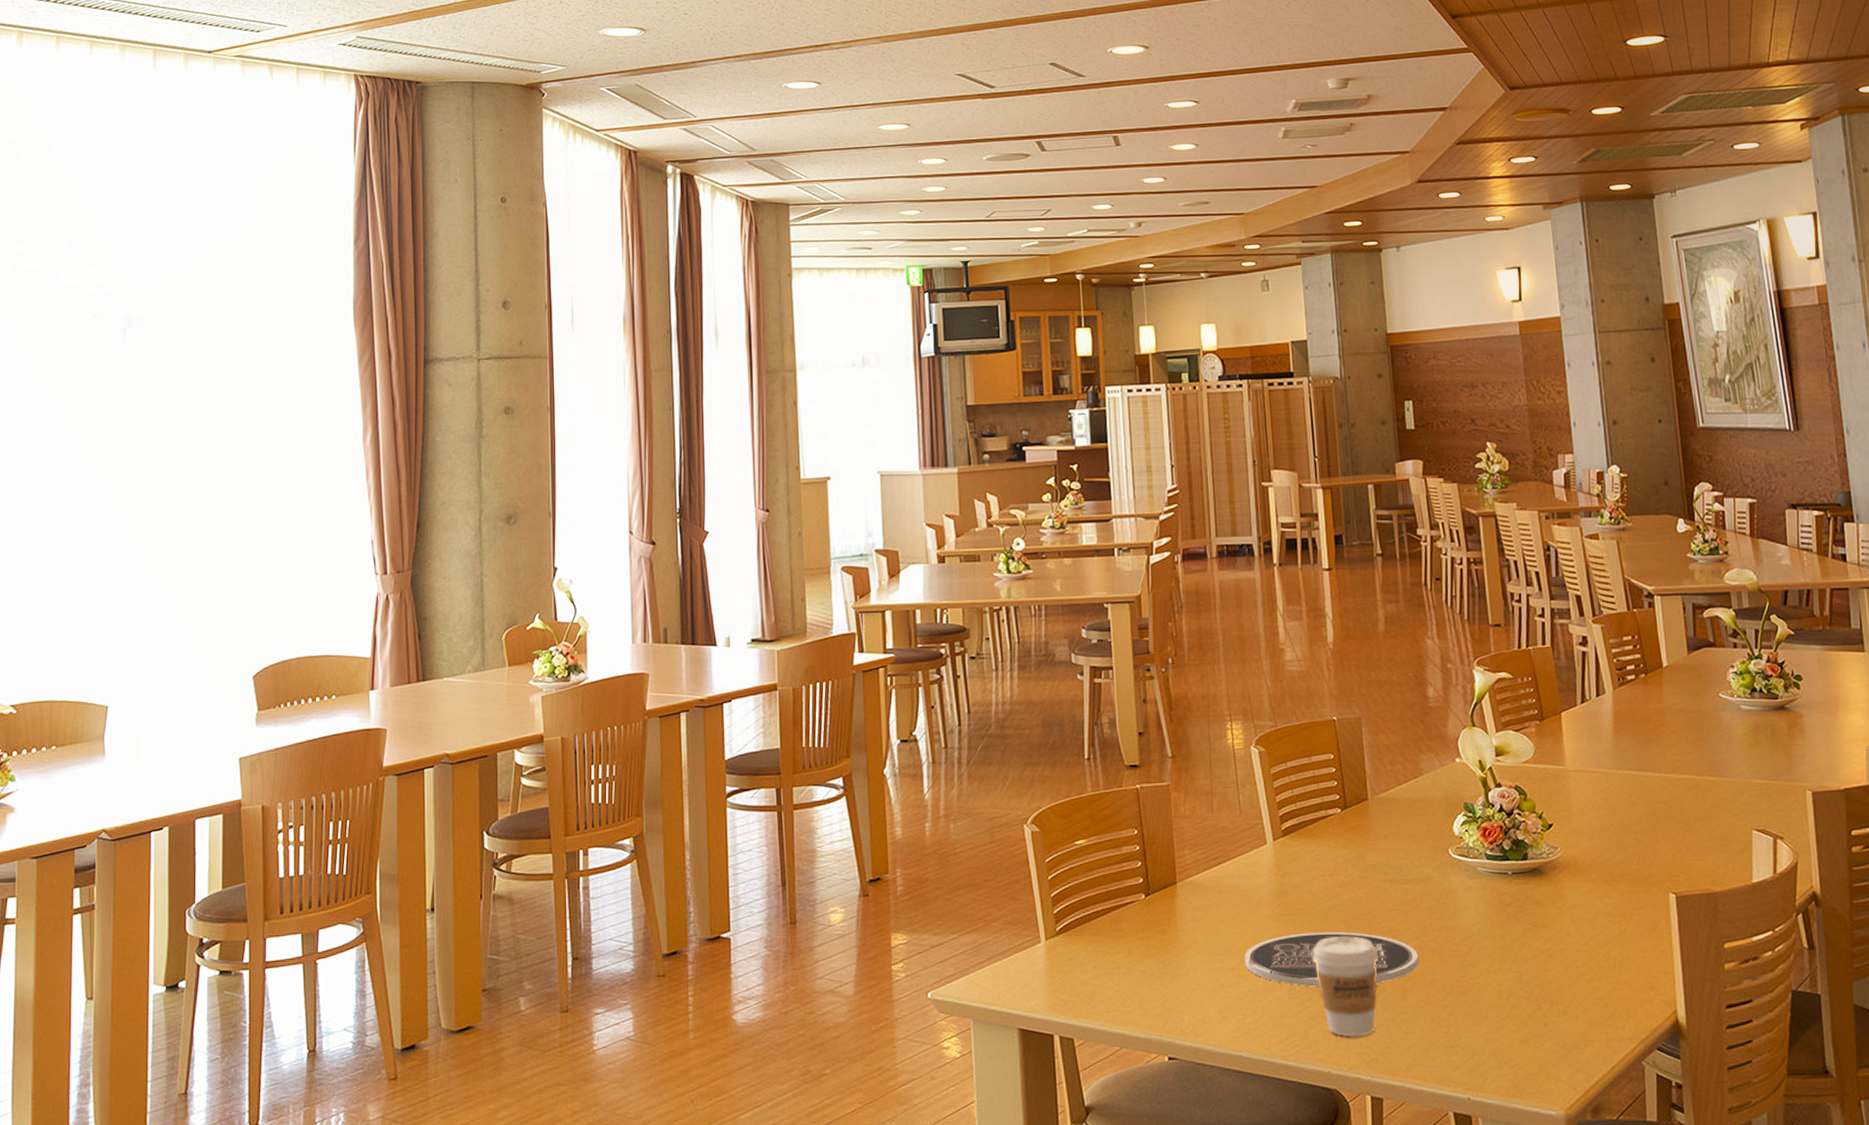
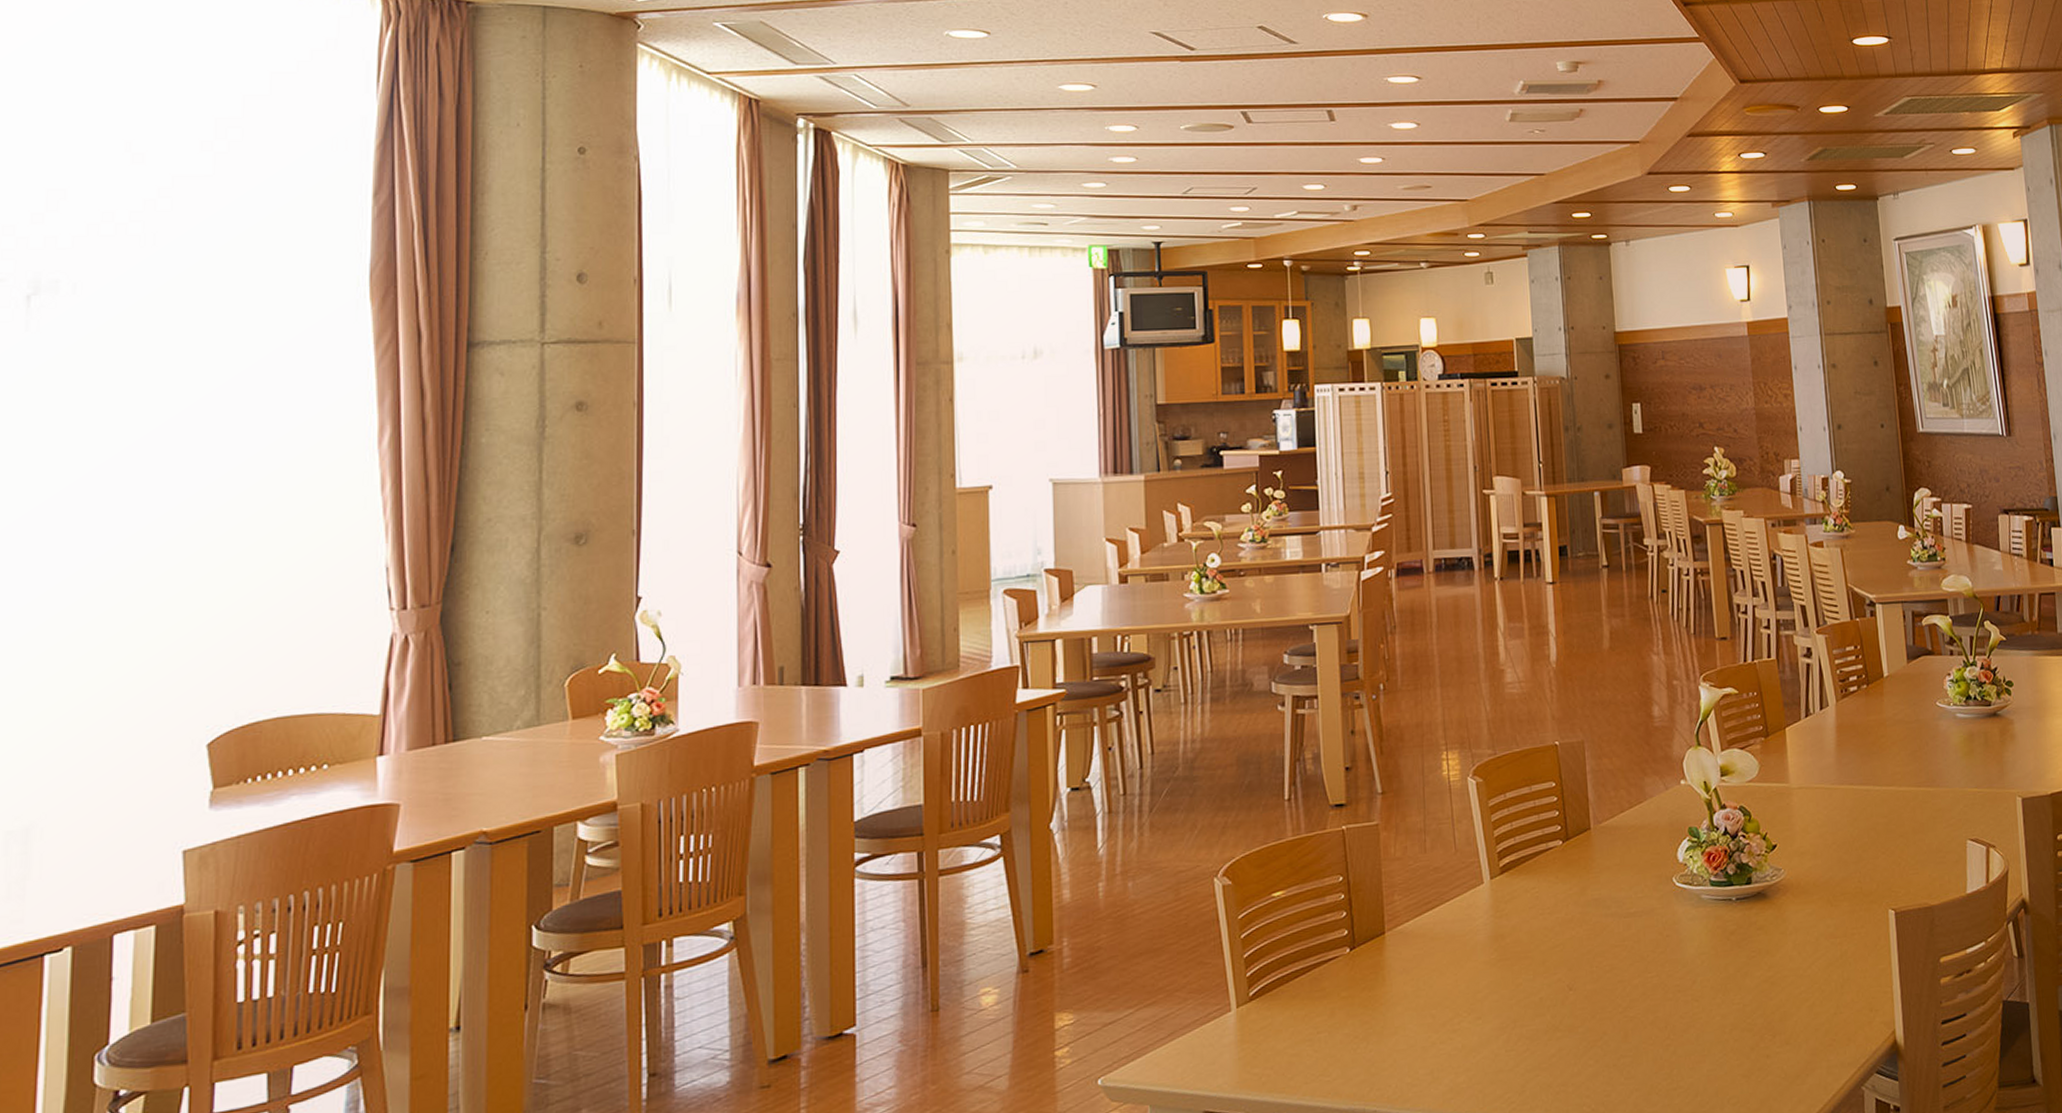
plate: present [1244,931,1419,987] -> none [1458,973,1641,1037]
coffee cup: present [1312,936,1378,1038] -> none [1530,978,1599,1089]

